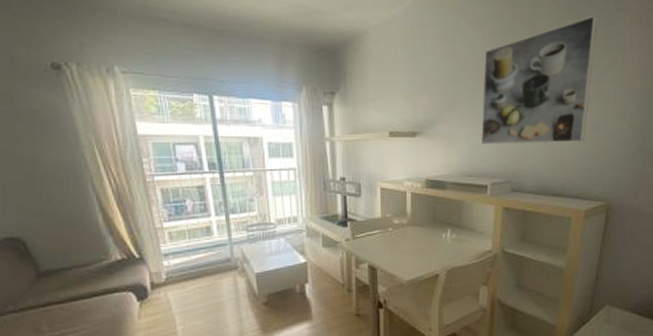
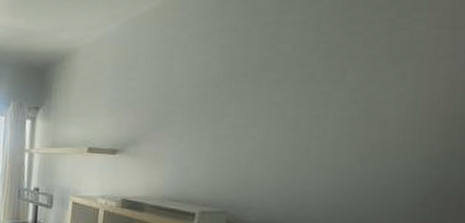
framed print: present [481,15,597,145] -> none [193,19,378,175]

